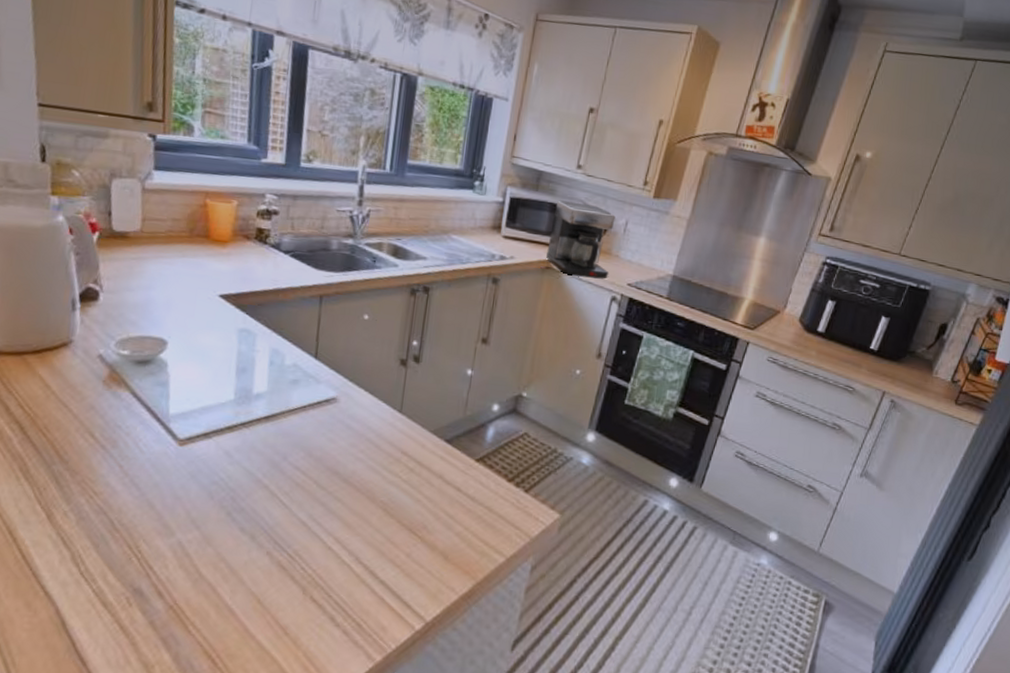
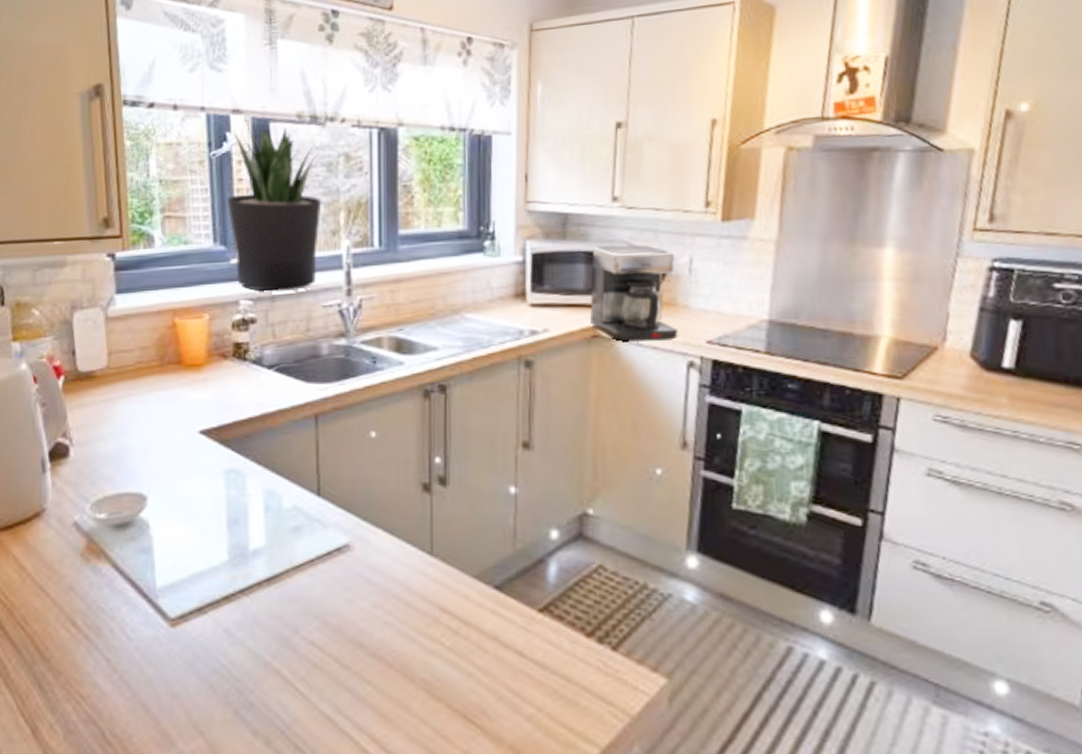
planter: none [263,39,348,195] -> present [227,116,322,292]

